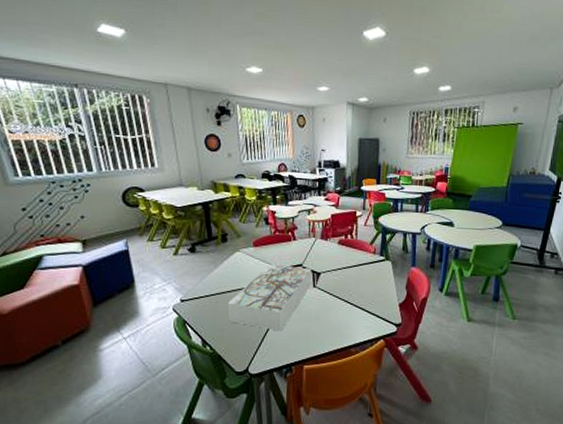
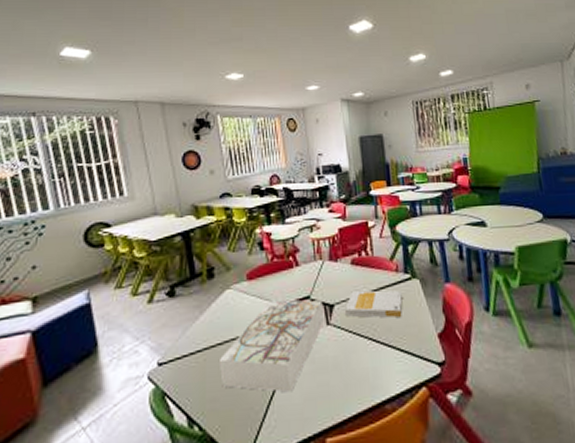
book: none [329,264,376,288] -> present [345,290,403,318]

